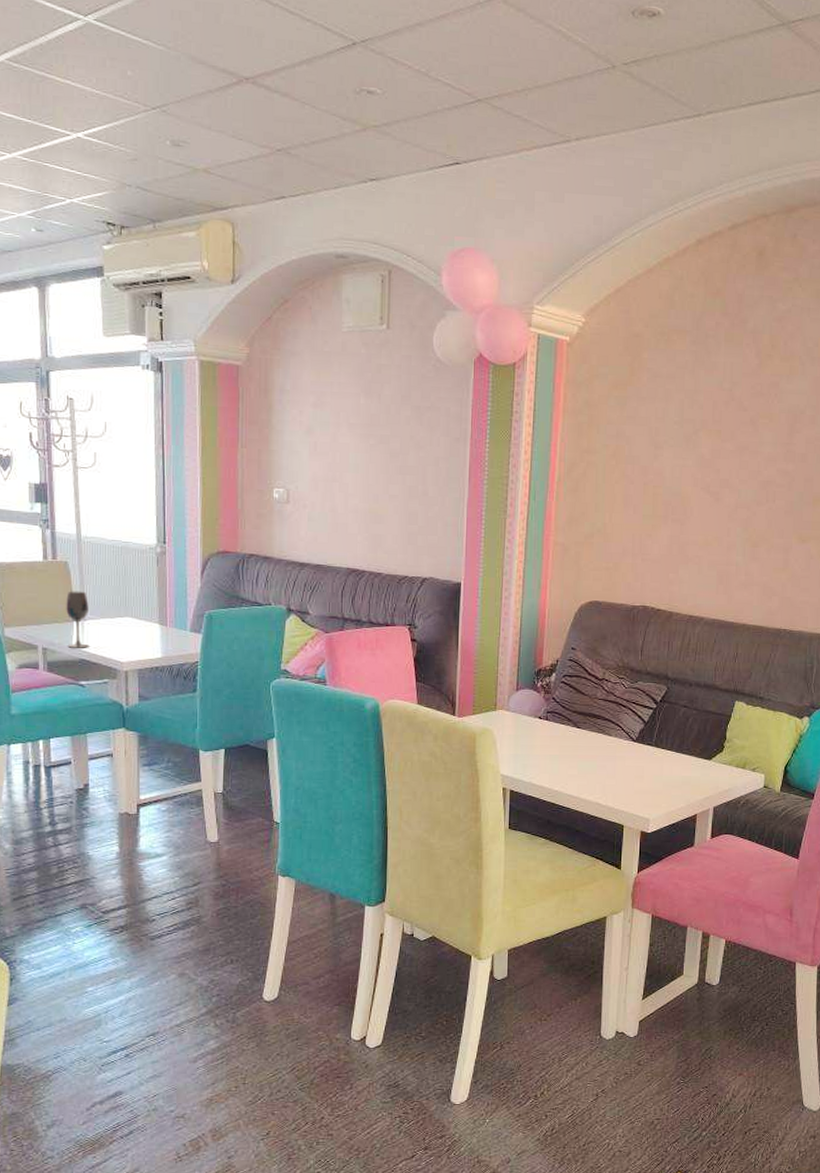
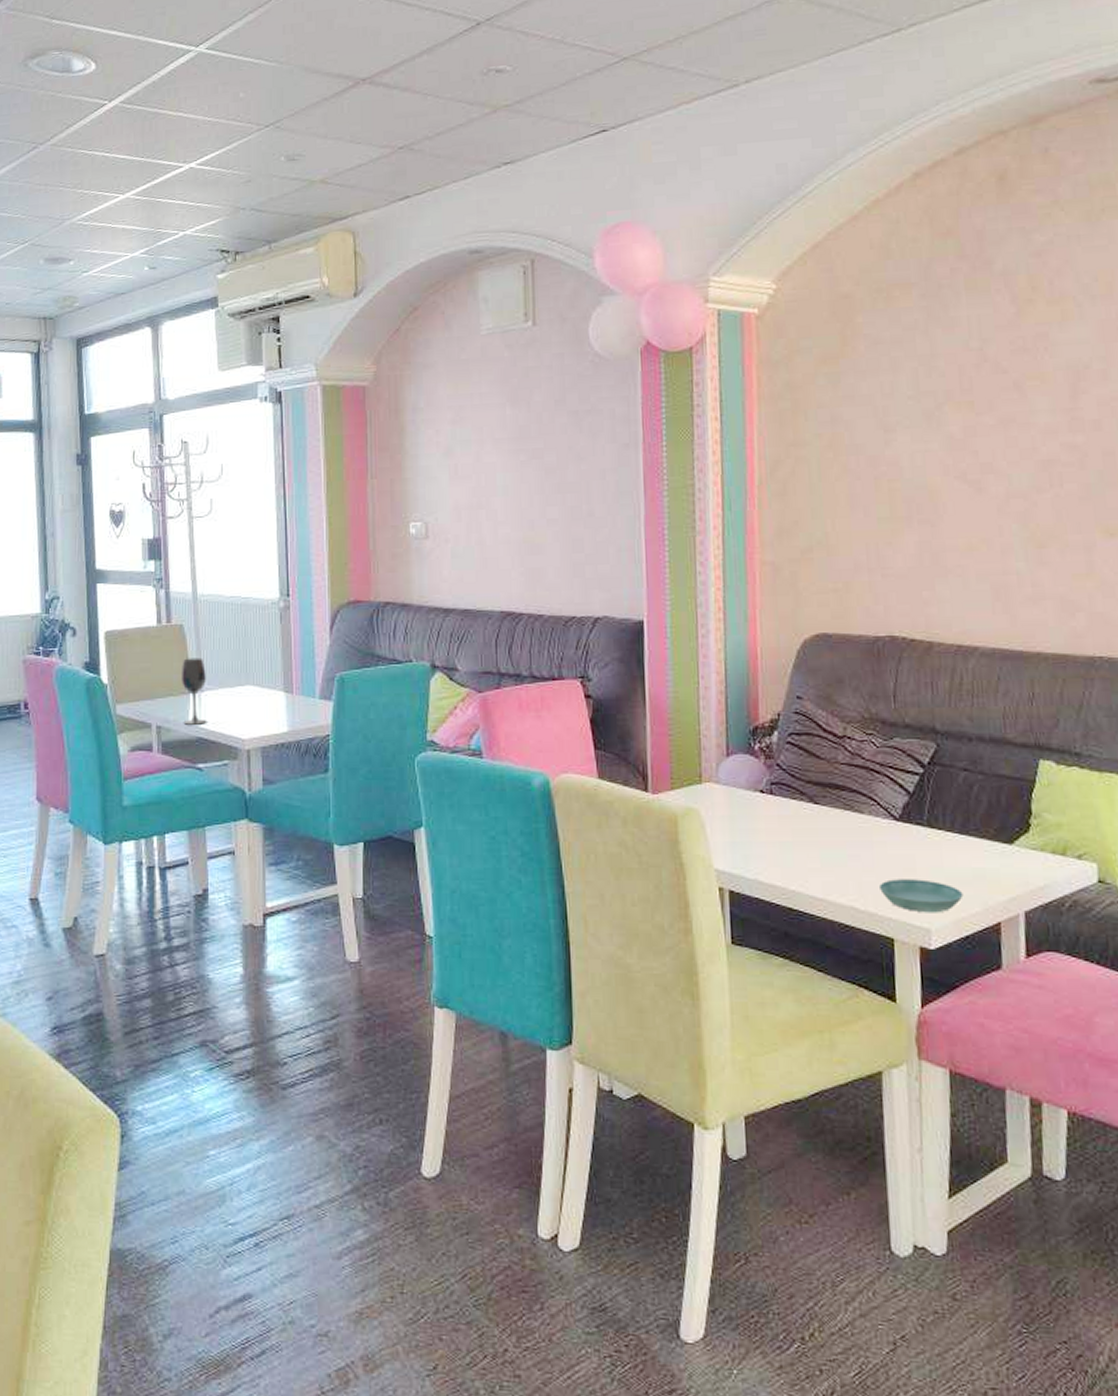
saucer: none [618,783,674,808] -> present [880,879,964,913]

